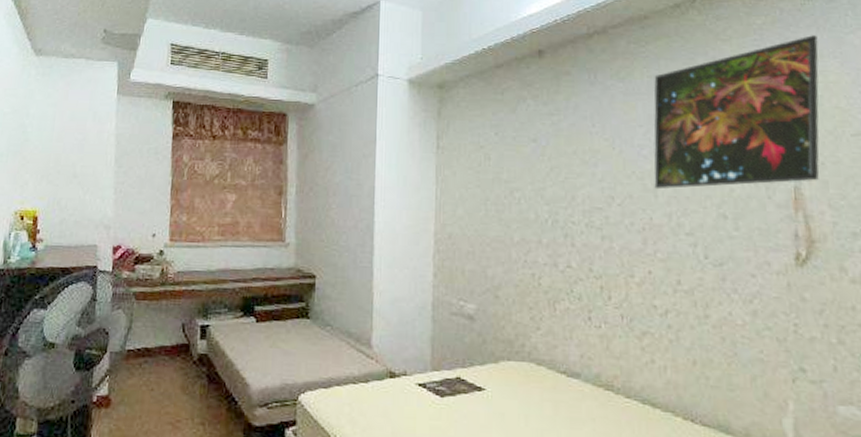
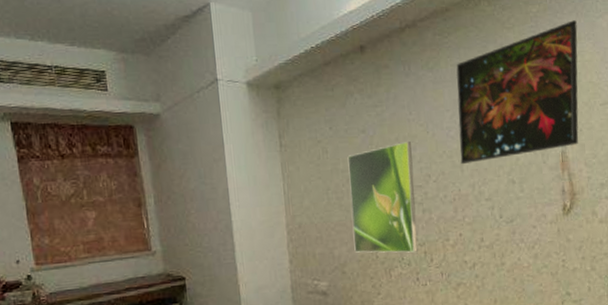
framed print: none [512,156,593,285] -> present [347,142,418,253]

